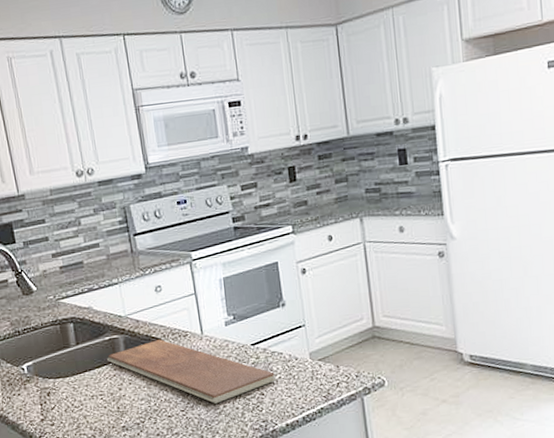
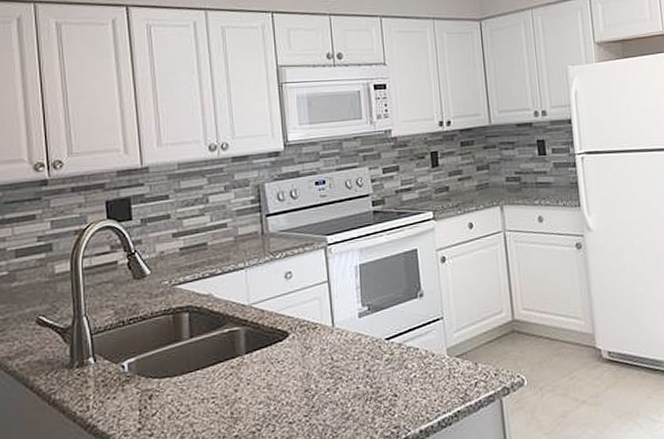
chopping board: present [106,339,275,404] -> none [223,332,410,407]

